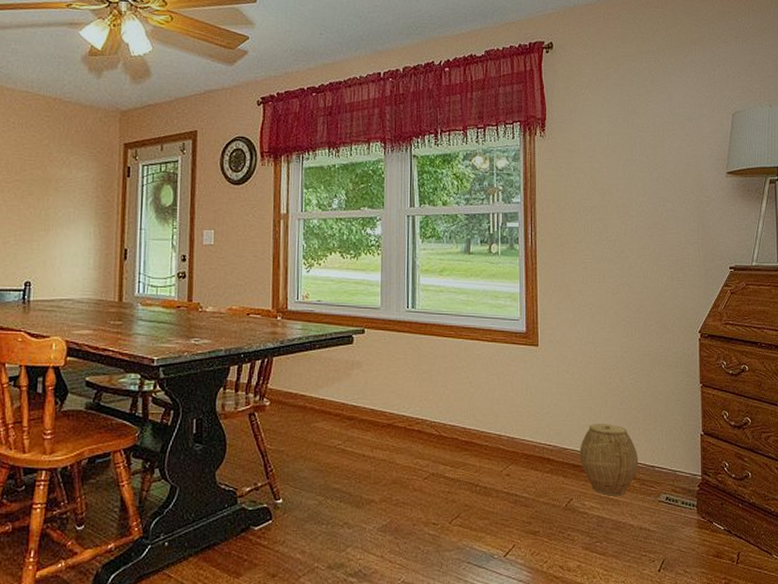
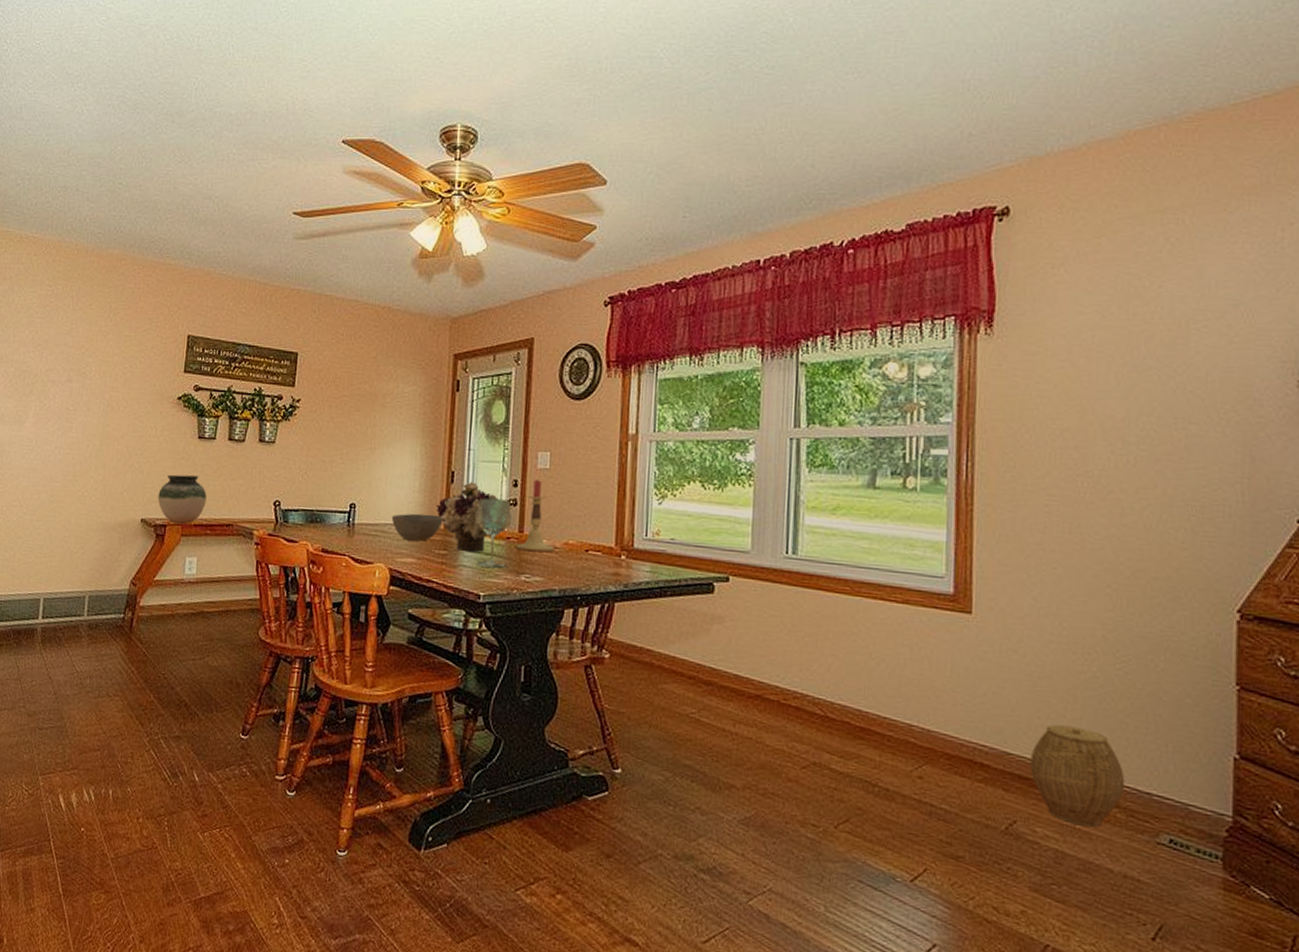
bowl: none [67,288,118,314] -> present [391,513,444,541]
flower arrangement: none [110,258,170,321] -> present [435,481,500,552]
wine glass: none [146,272,182,334] -> present [474,498,513,568]
candlestick: none [185,254,220,318] -> present [515,480,554,553]

